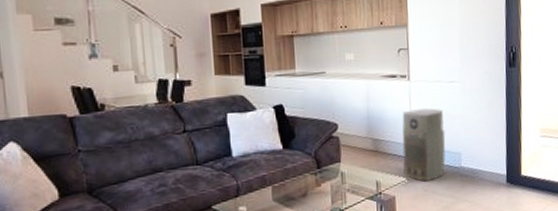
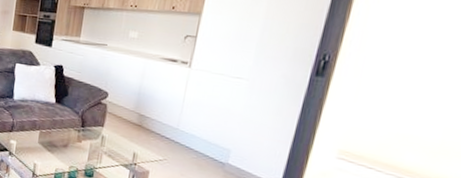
air purifier: present [402,108,446,182] -> none [162,96,220,168]

